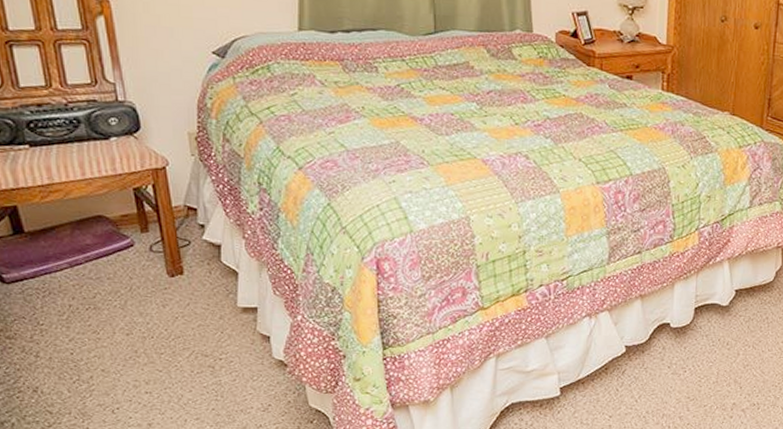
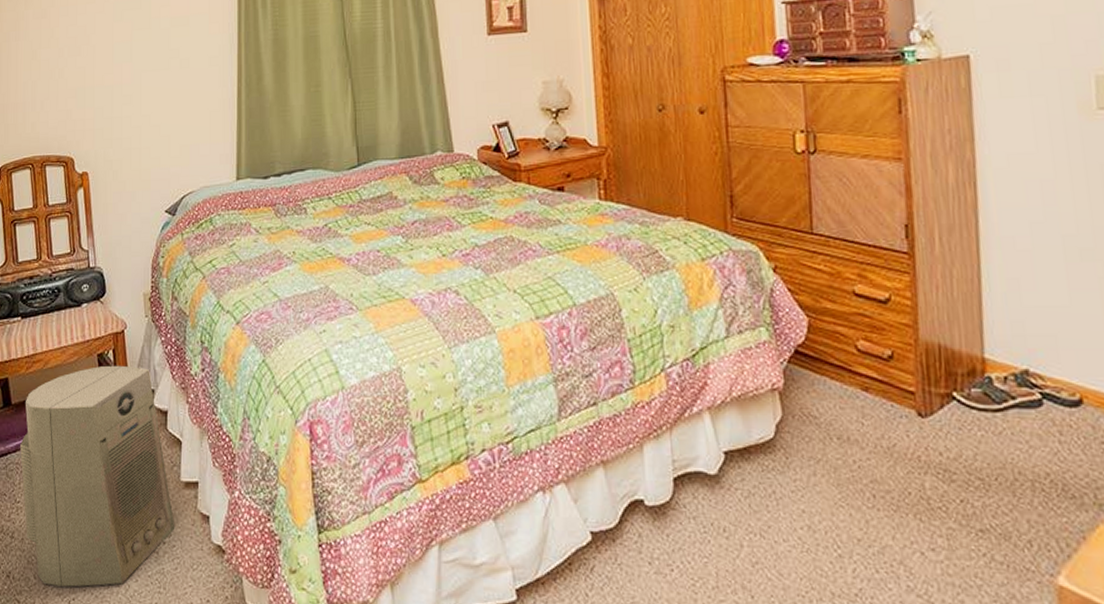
air purifier: none [39,199,233,398] -> present [20,365,175,587]

